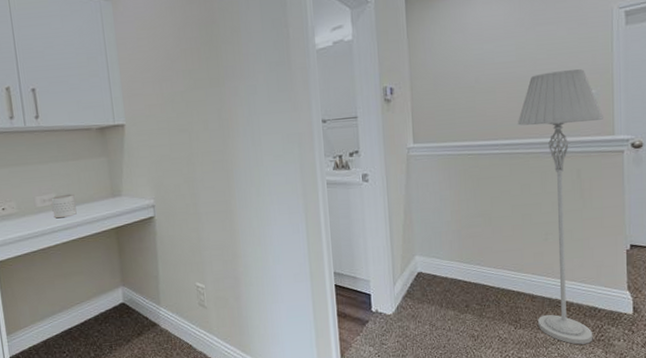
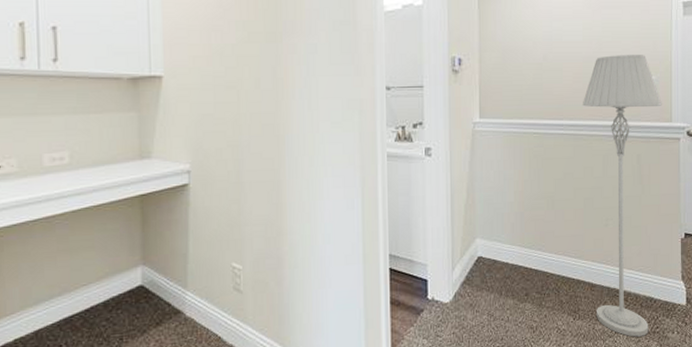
mug: present [51,193,77,219] -> none [63,152,95,182]

